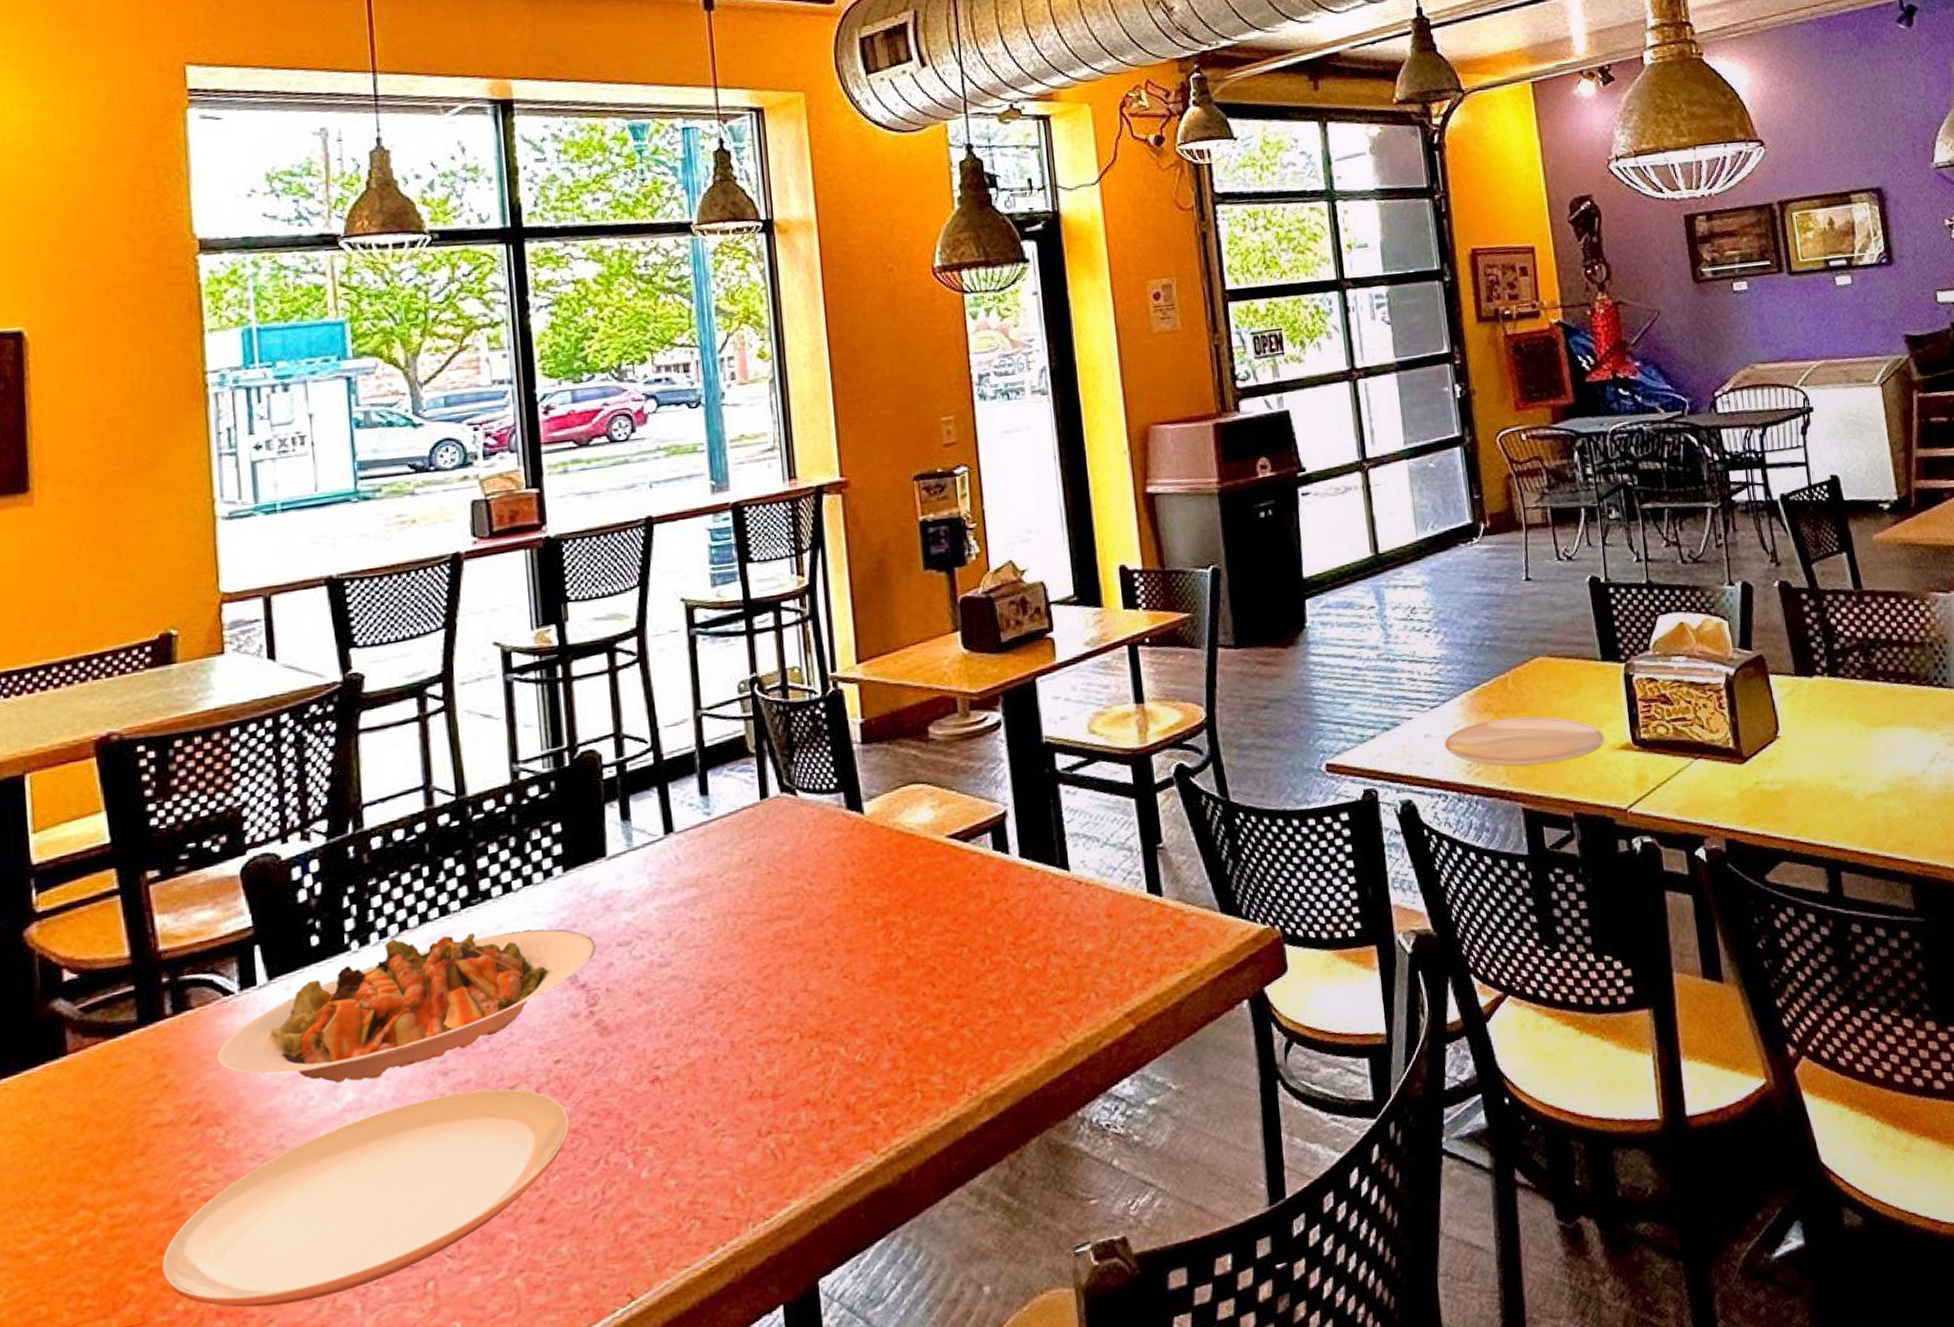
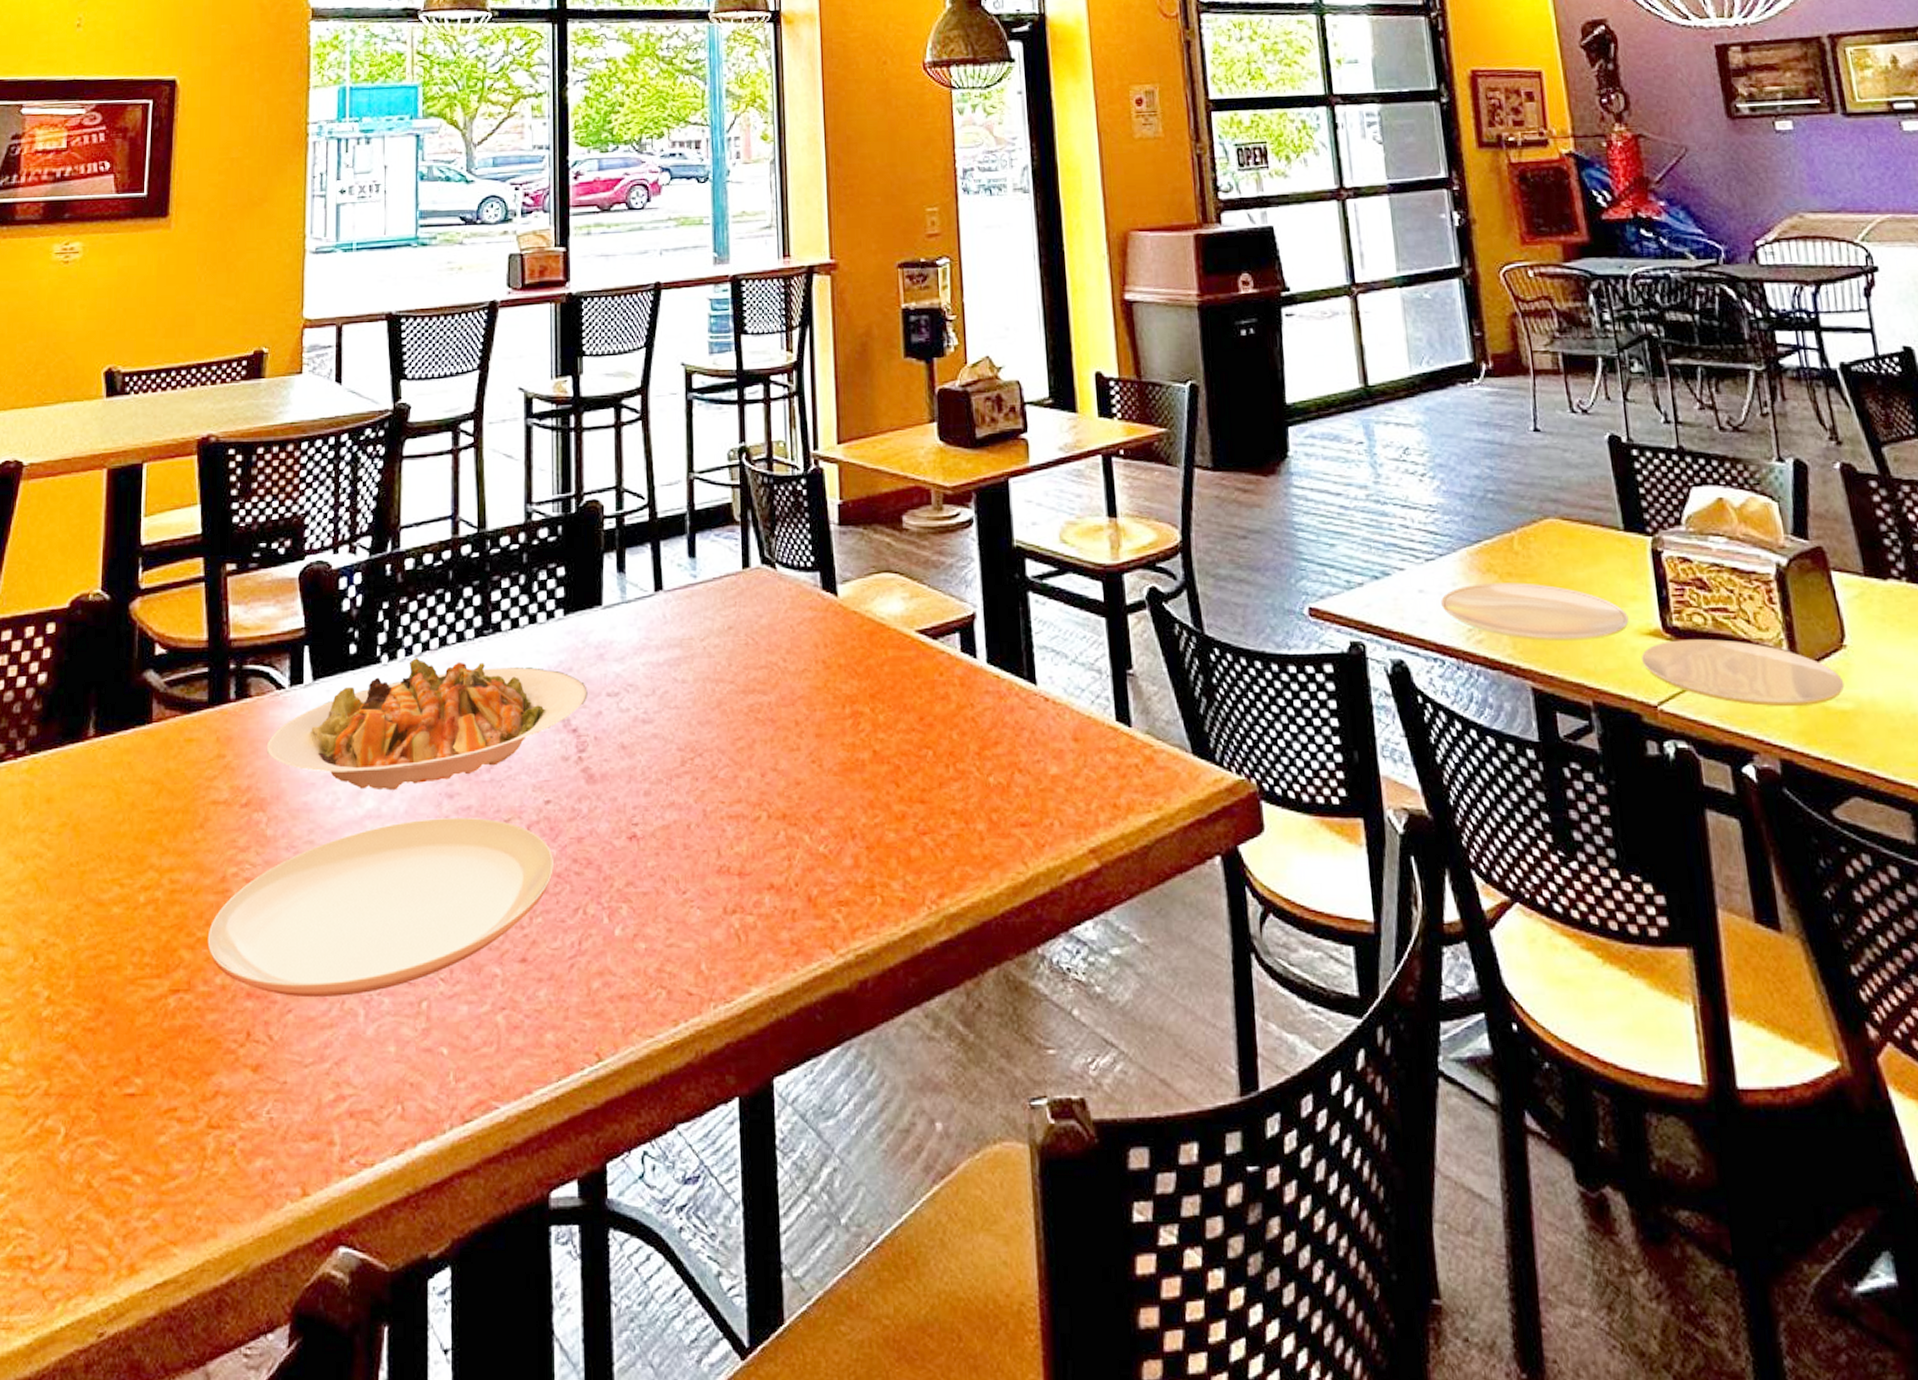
plate: none [1615,744,1777,798] -> present [1641,639,1845,707]

